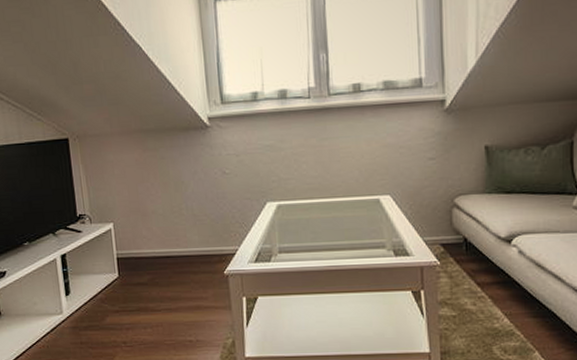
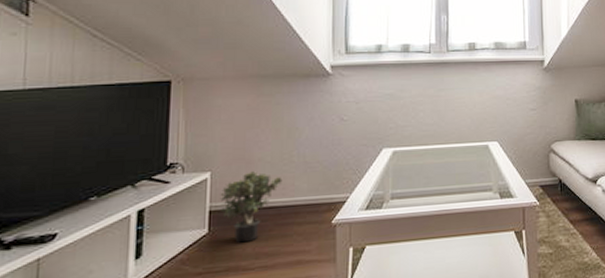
potted plant: none [123,222,176,287] -> present [220,170,283,243]

